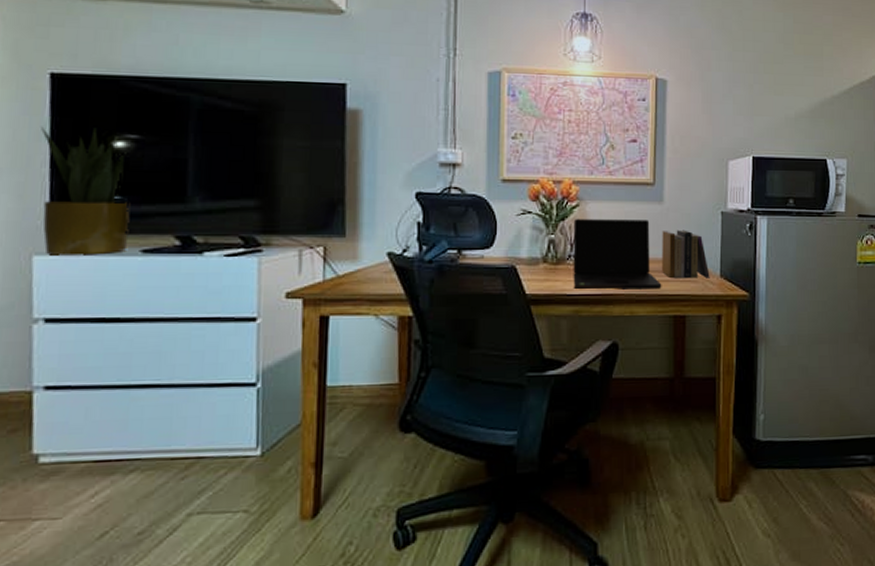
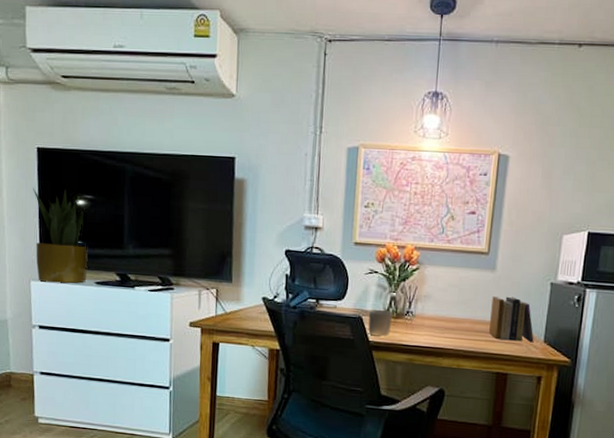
mug: none [524,255,553,288] -> present [368,309,393,337]
laptop: present [573,219,662,290] -> none [409,281,488,348]

